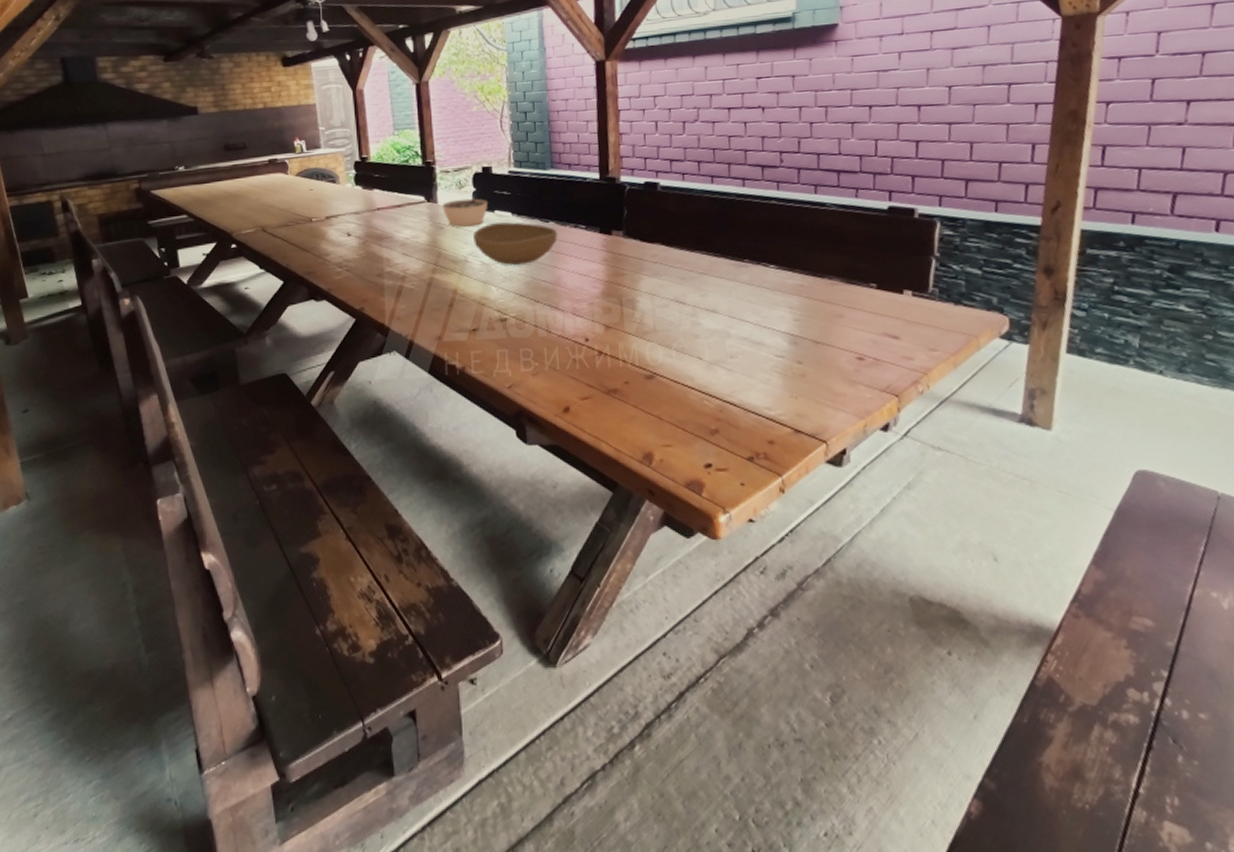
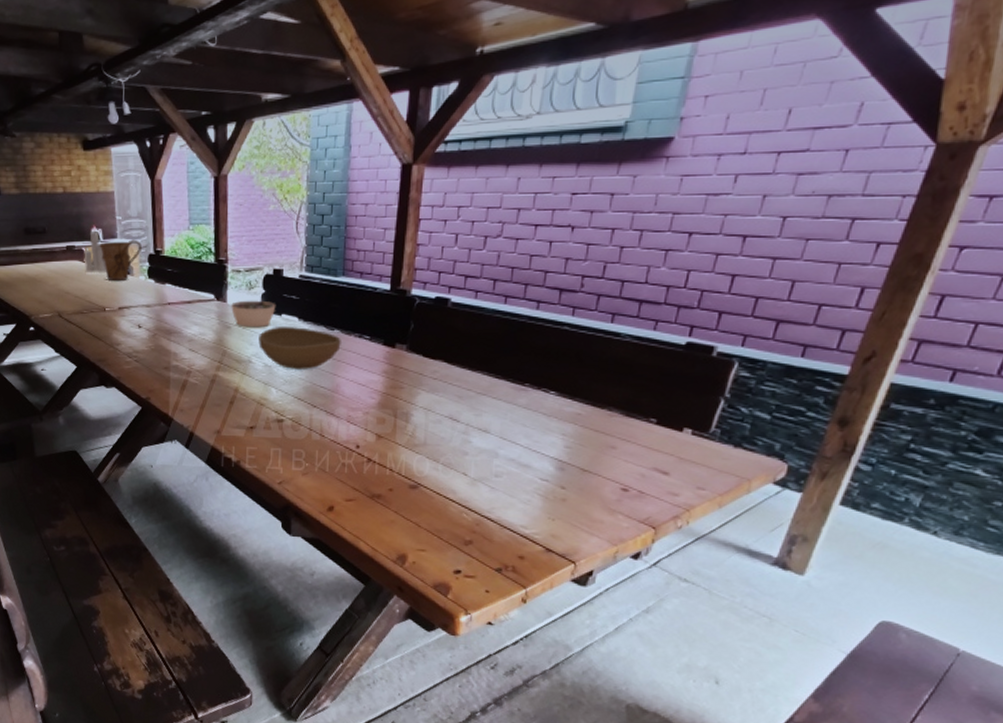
candle: none [287,140,311,185] -> present [84,228,106,274]
pitcher: none [303,148,347,190] -> present [99,239,142,280]

